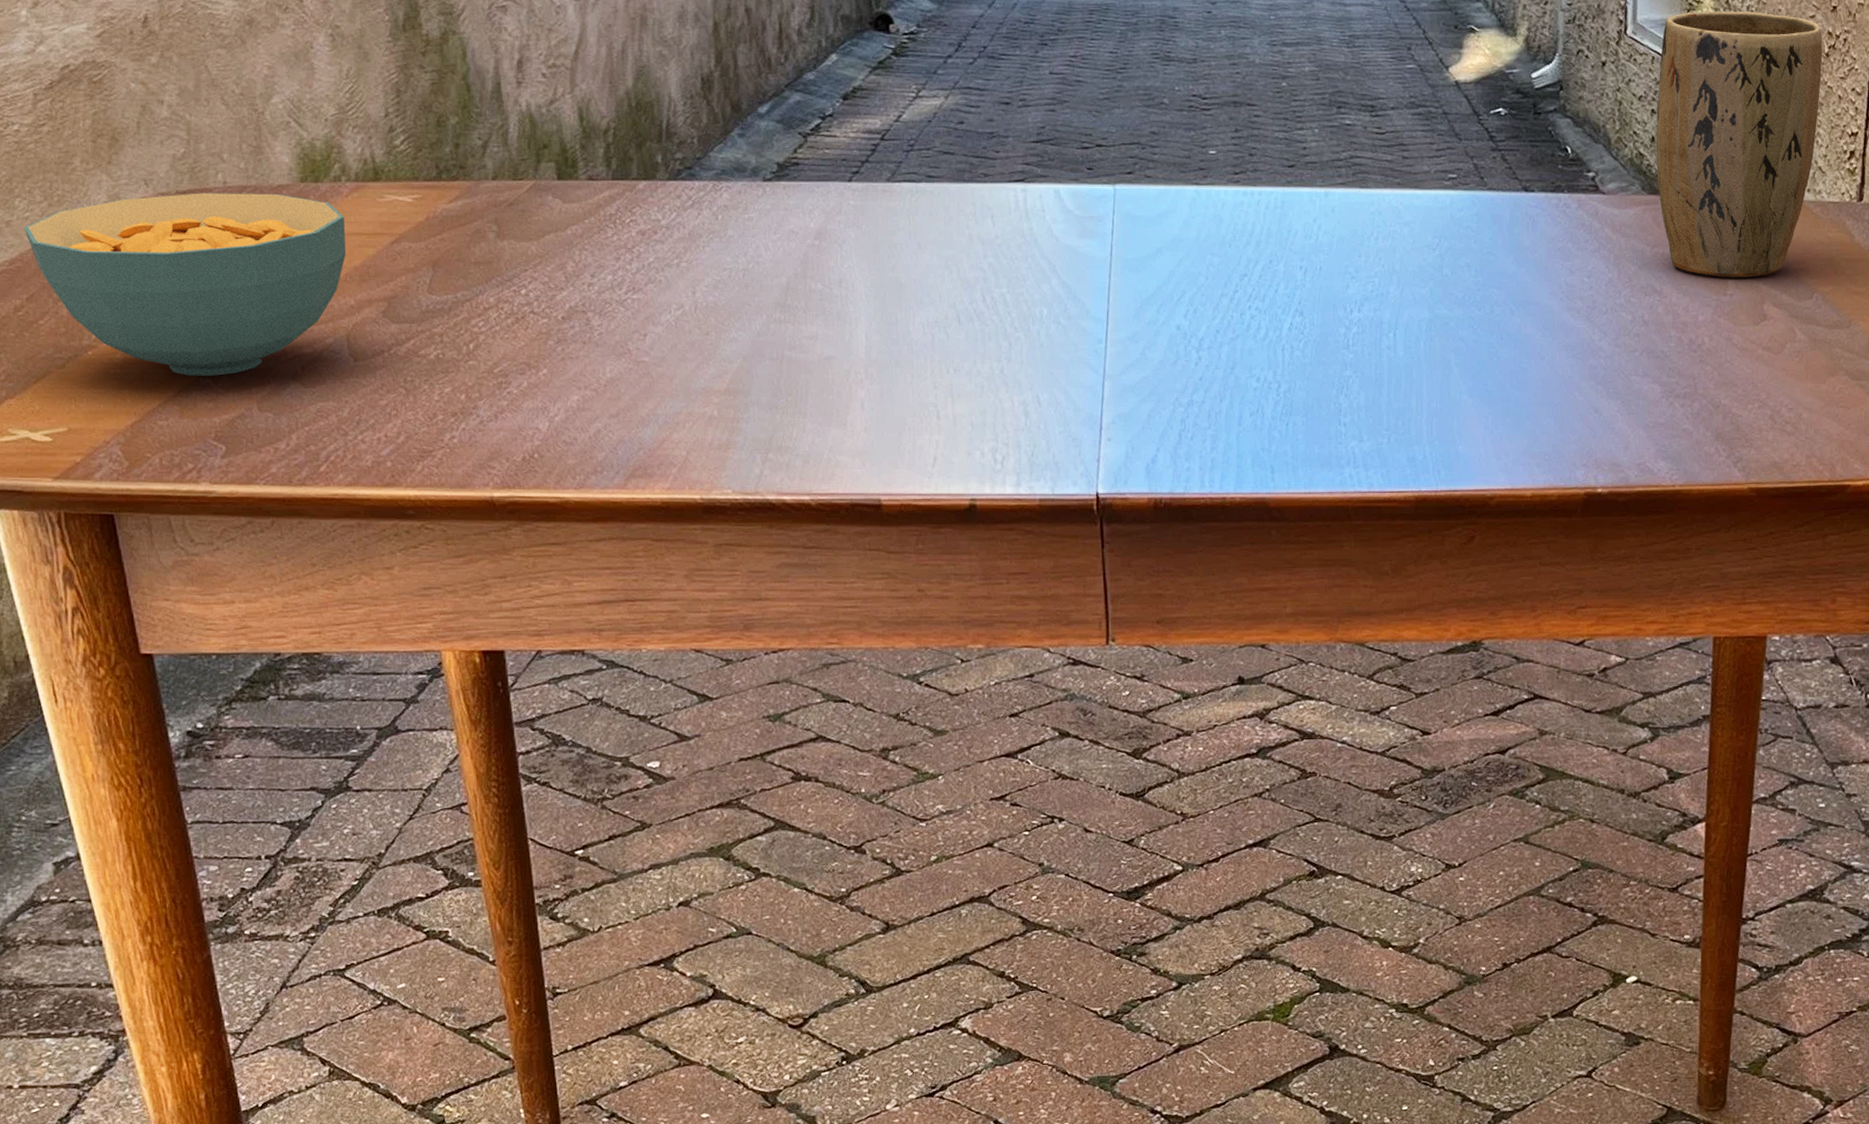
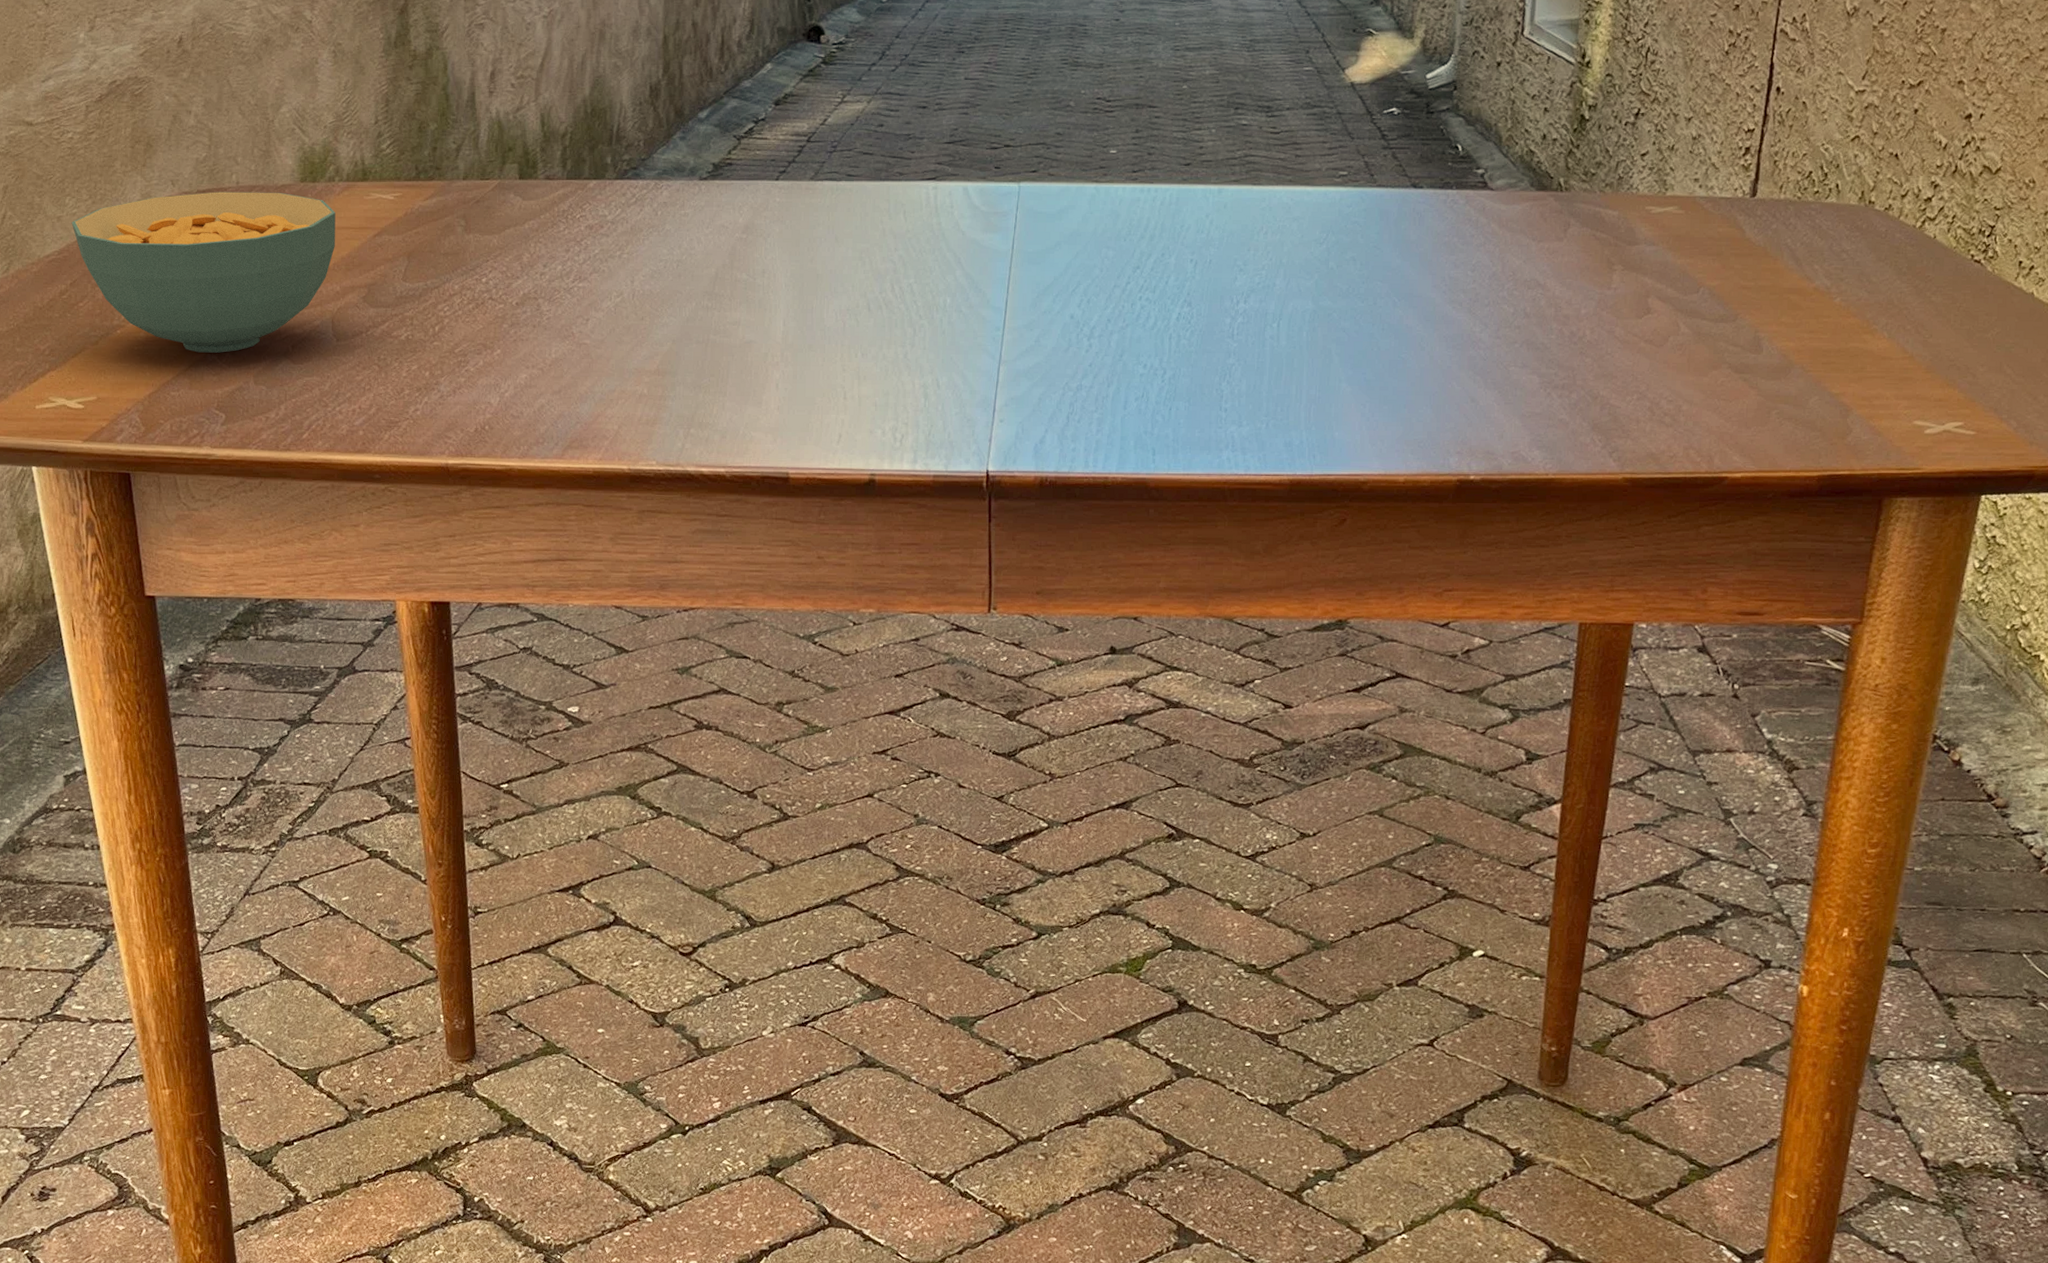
plant pot: present [1656,11,1823,277] -> none [1546,11,1723,272]

